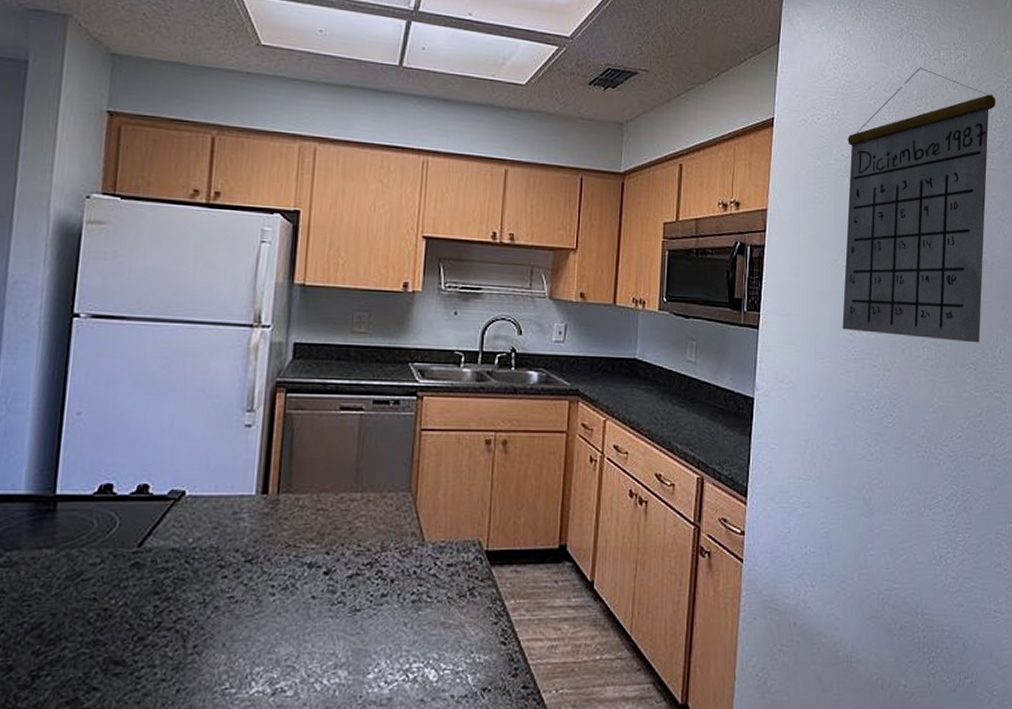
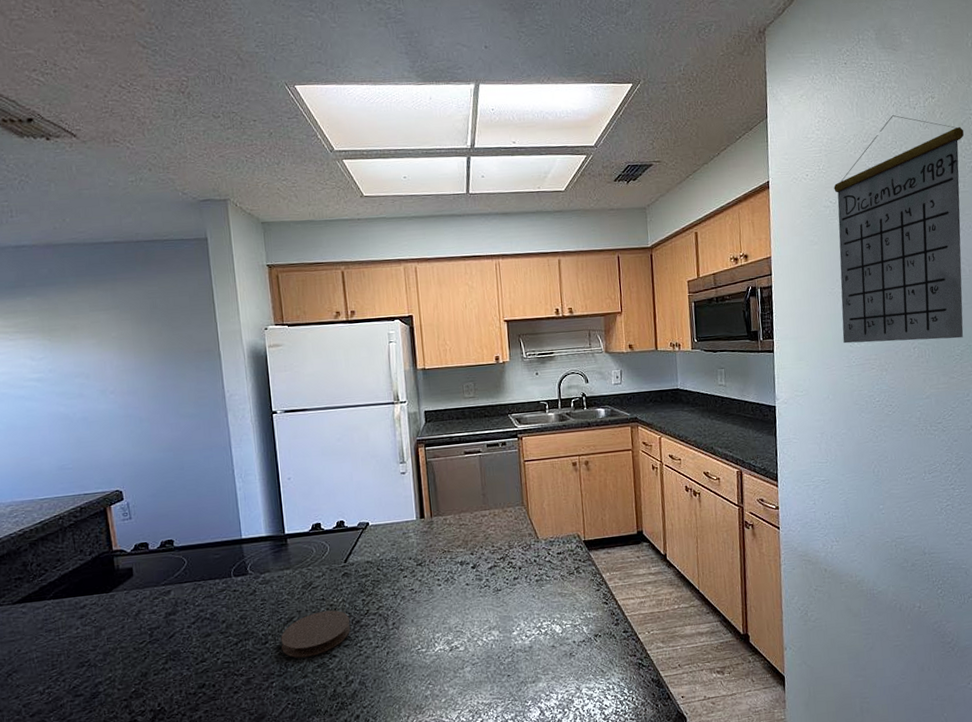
coaster: none [14,617,131,688] -> present [281,610,351,658]

